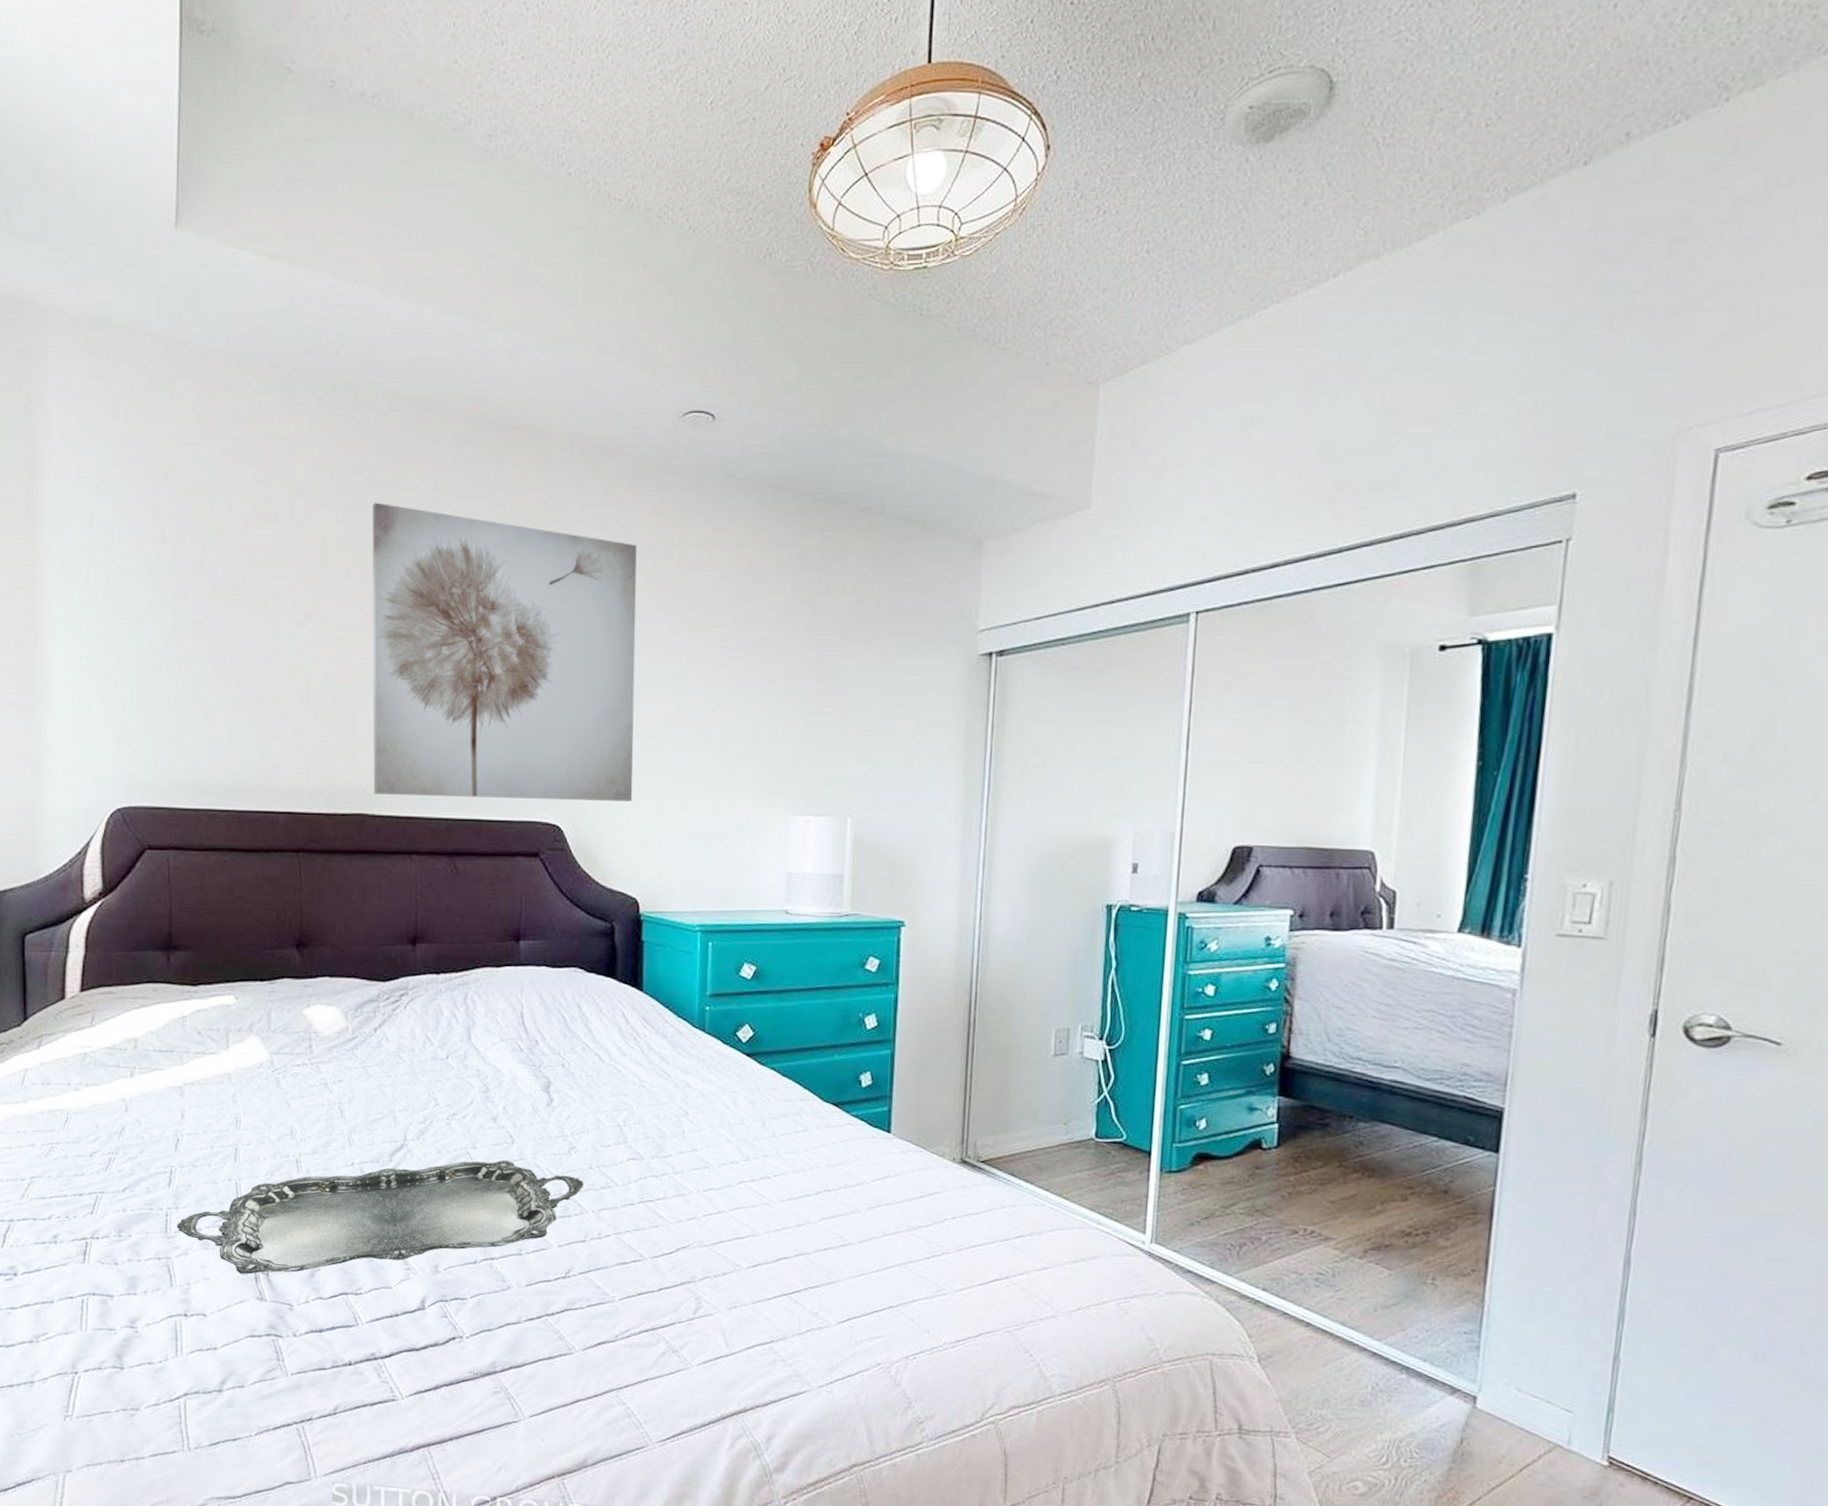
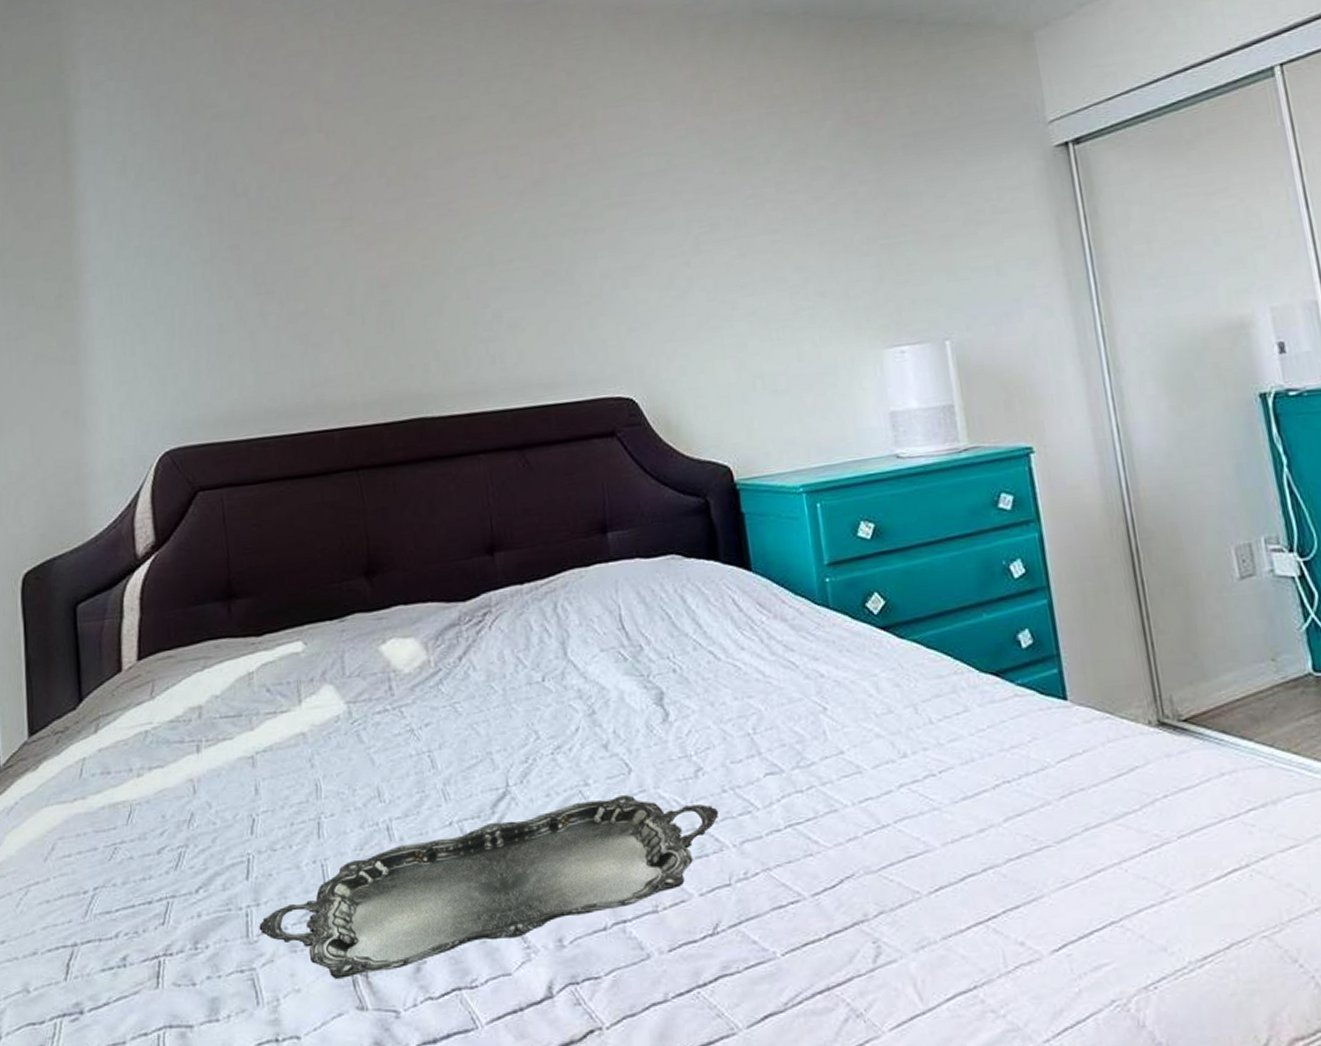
wall art: present [372,502,637,802] -> none [400,95,708,395]

